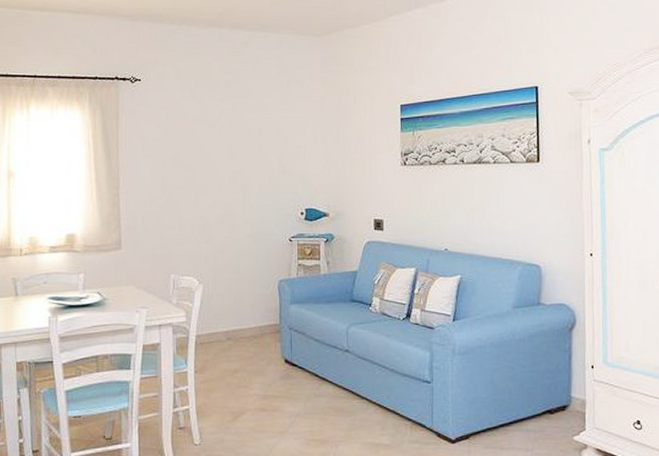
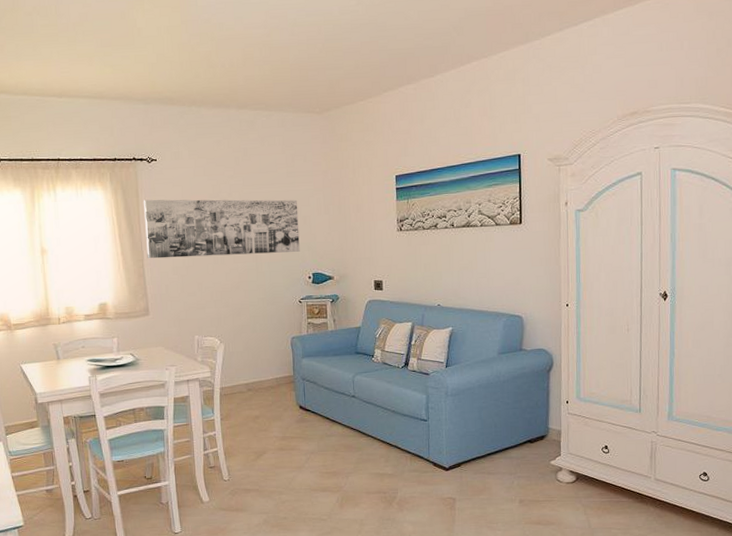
wall art: none [123,122,293,187] -> present [143,199,300,259]

